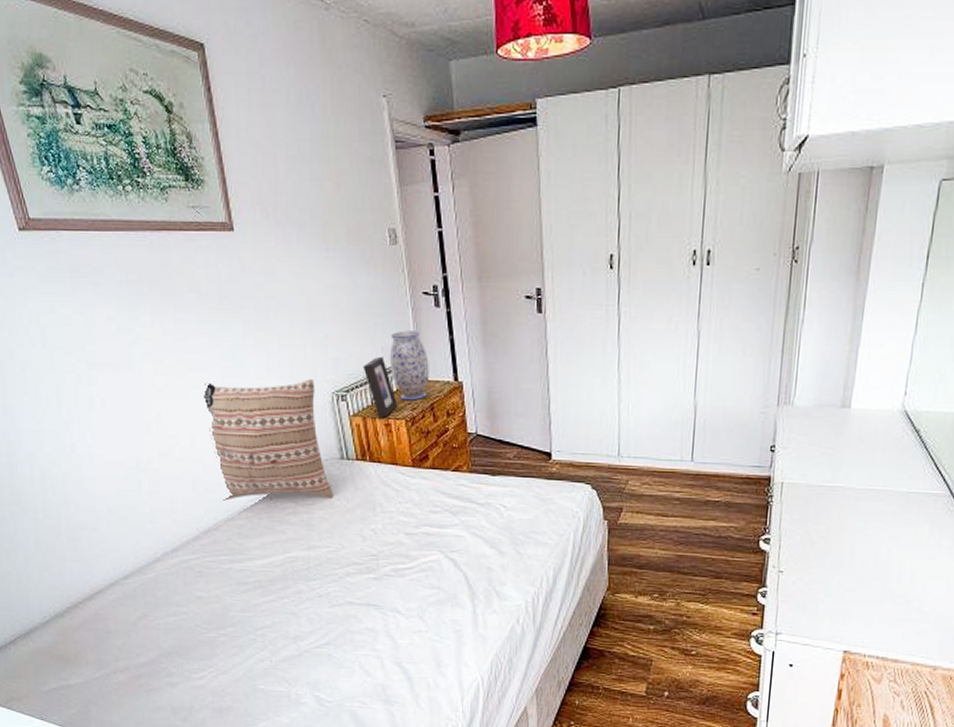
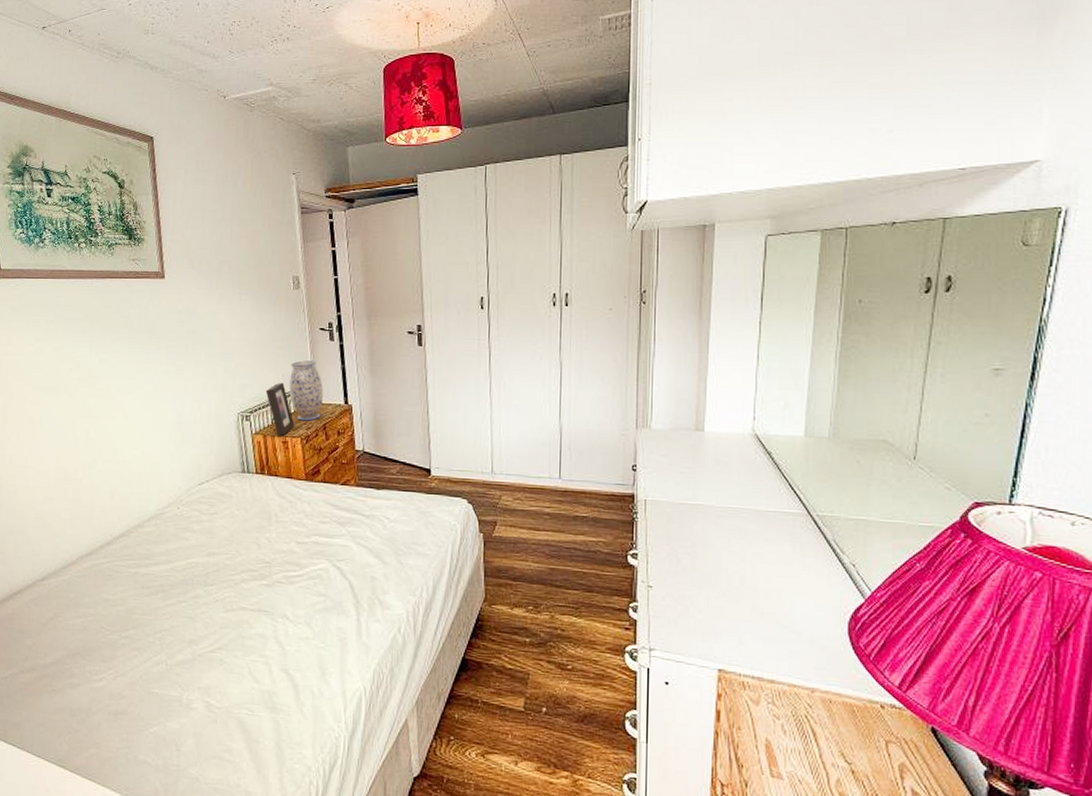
cushion: present [204,379,333,501] -> none [127,402,234,510]

